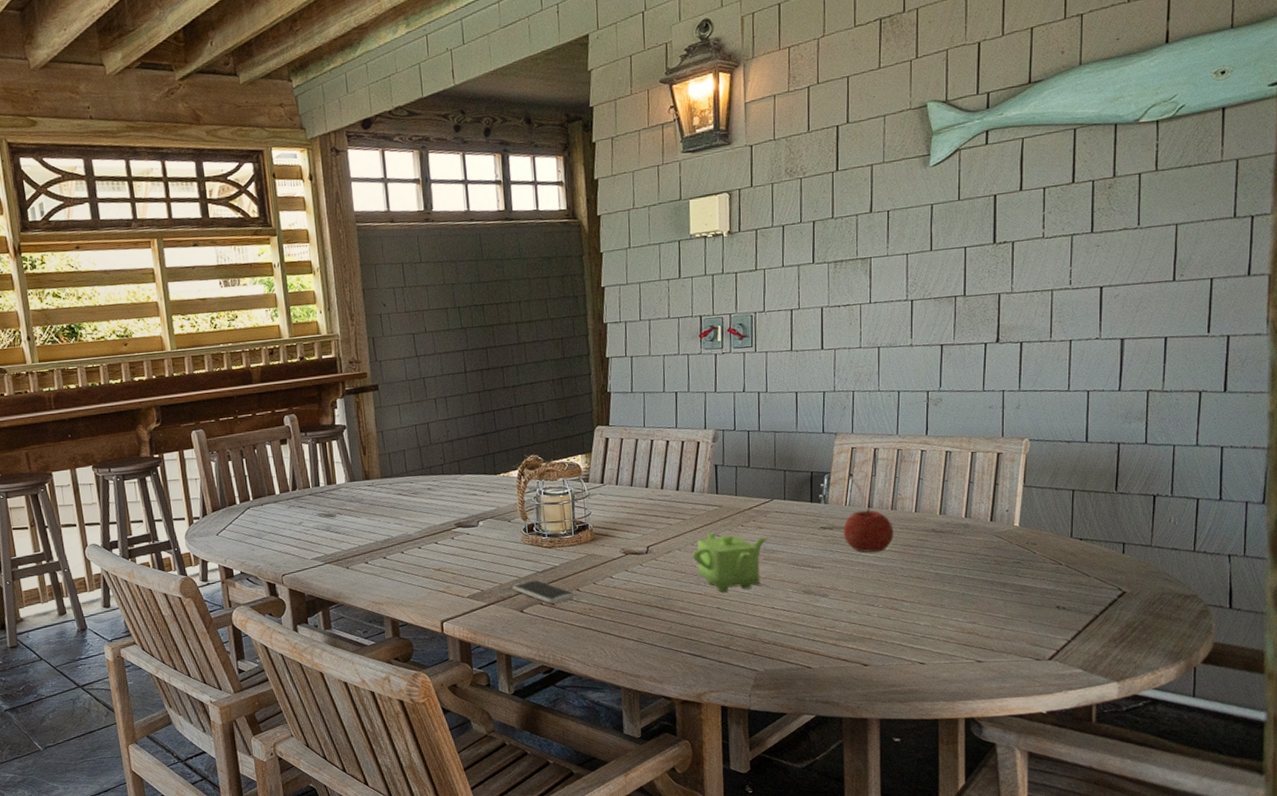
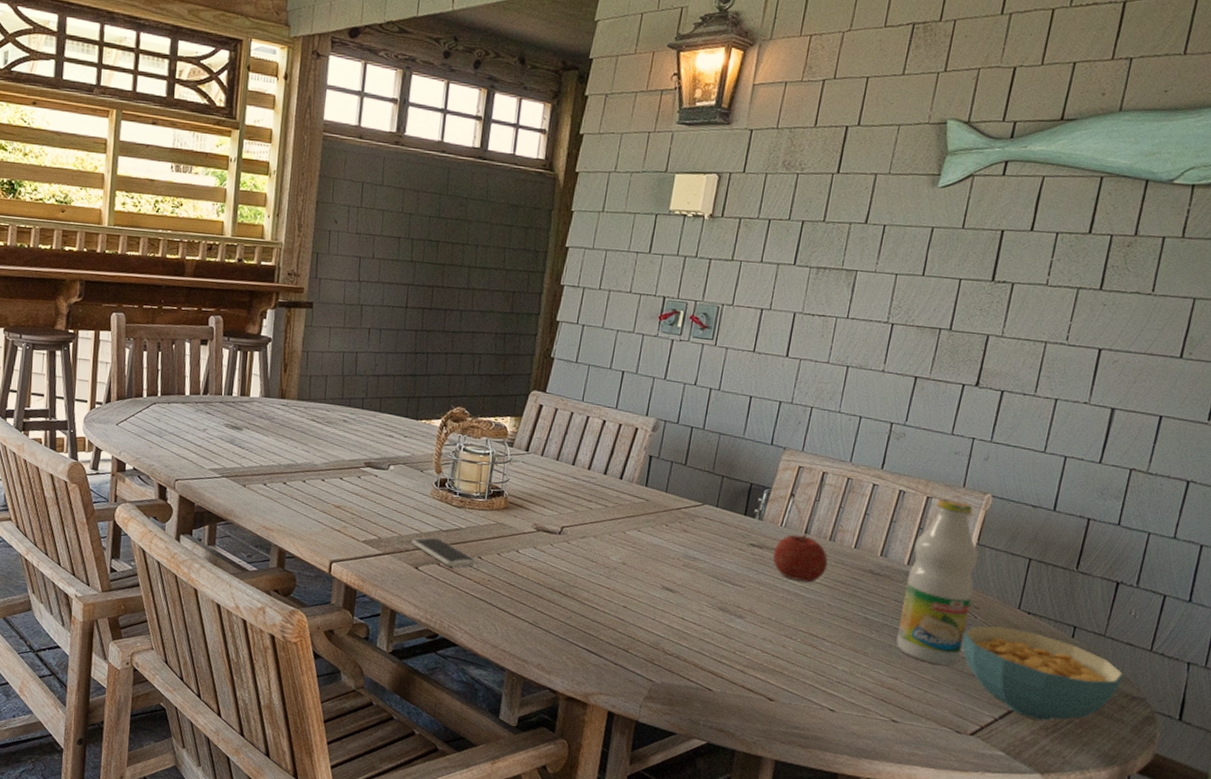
teapot: present [692,531,770,593] -> none [607,524,693,594]
bottle: none [967,450,1028,603] -> present [896,498,980,666]
cereal bowl: none [1025,555,1175,634] -> present [962,625,1125,721]

